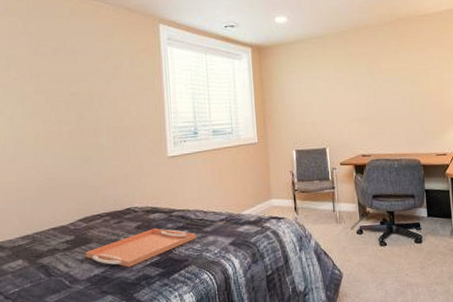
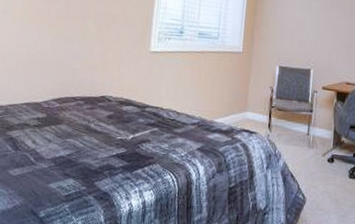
serving tray: present [85,228,197,267] -> none [54,120,166,155]

